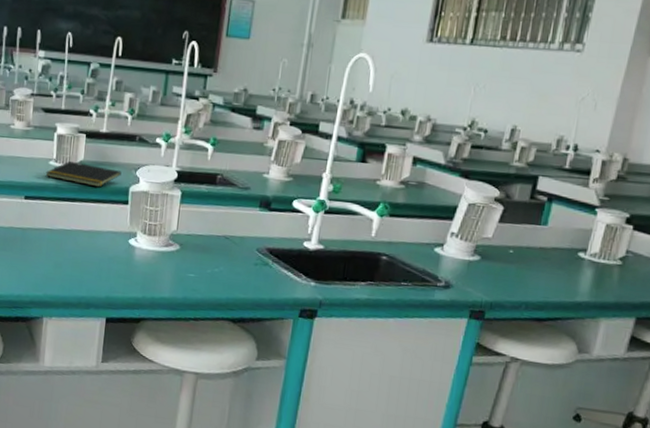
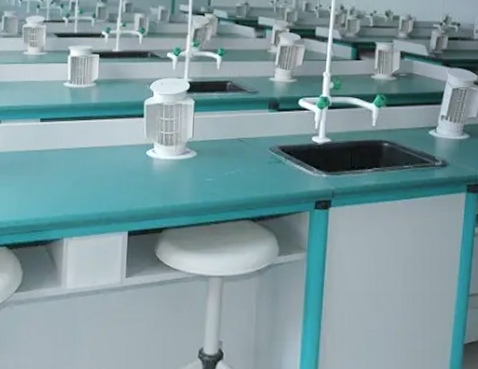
notepad: present [45,160,122,188] -> none [60,81,136,104]

